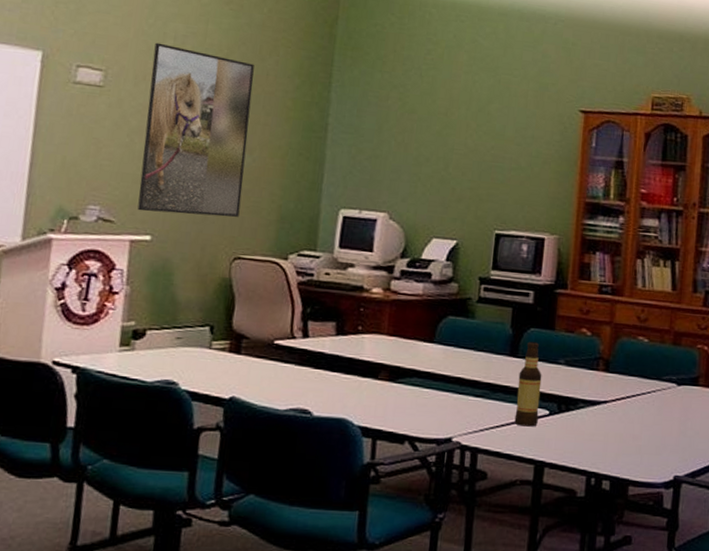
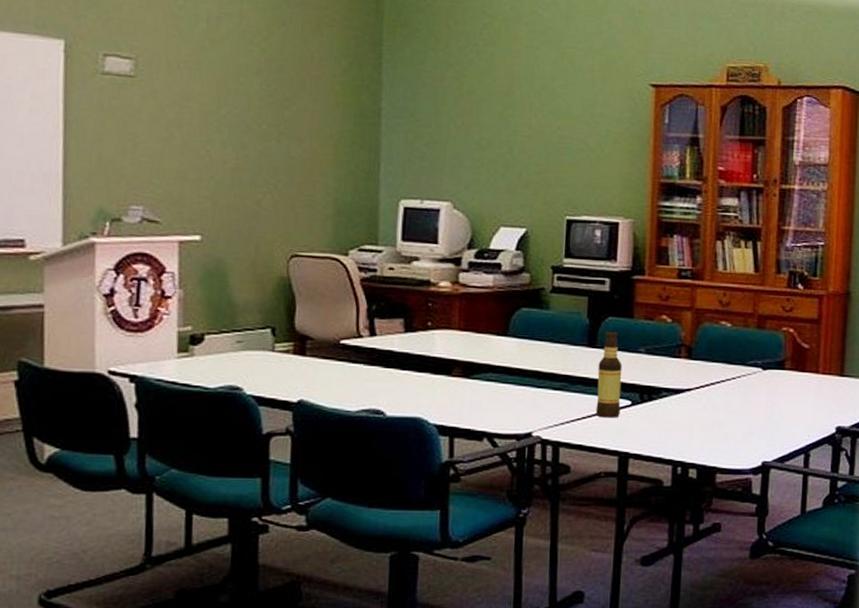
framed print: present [137,42,255,218] -> none [183,26,298,213]

